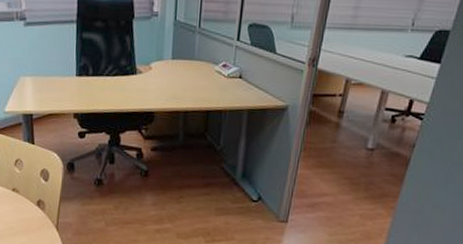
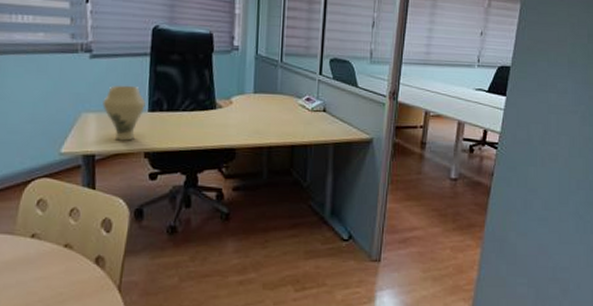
vase: none [37,51,74,103] -> present [102,85,146,141]

